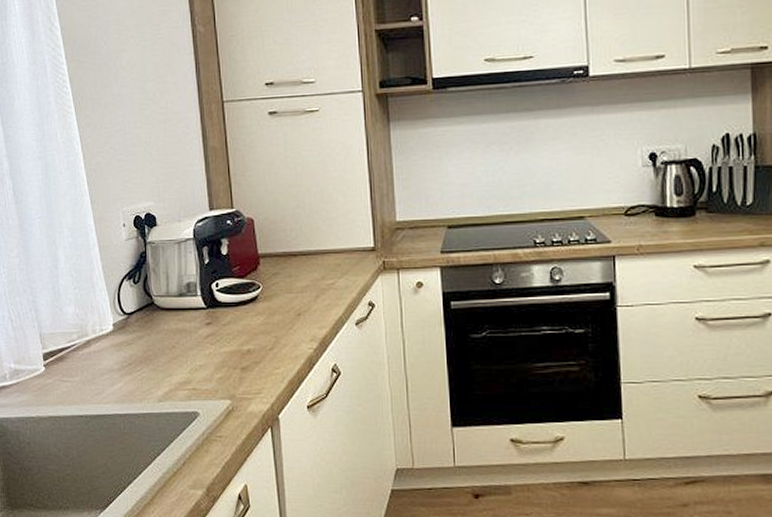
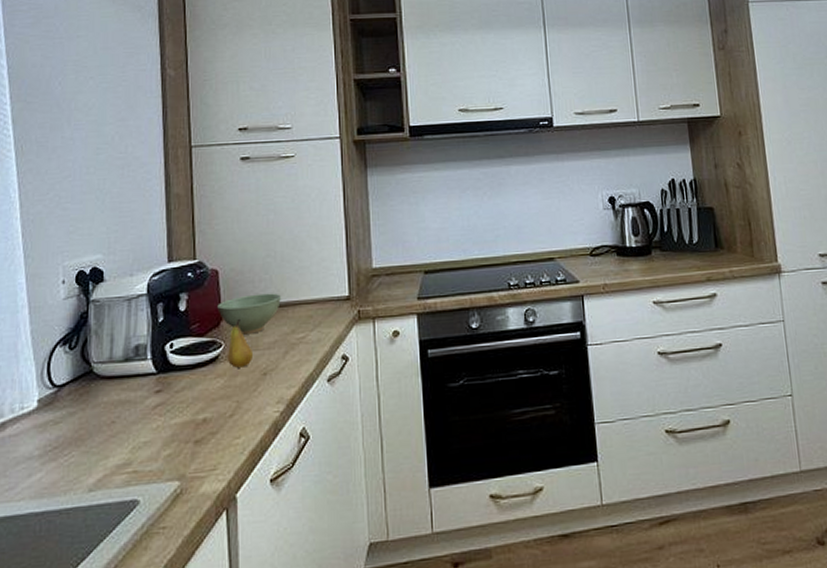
bowl: none [254,241,311,278] -> present [217,293,281,335]
fruit: none [266,263,289,307] -> present [228,318,254,368]

